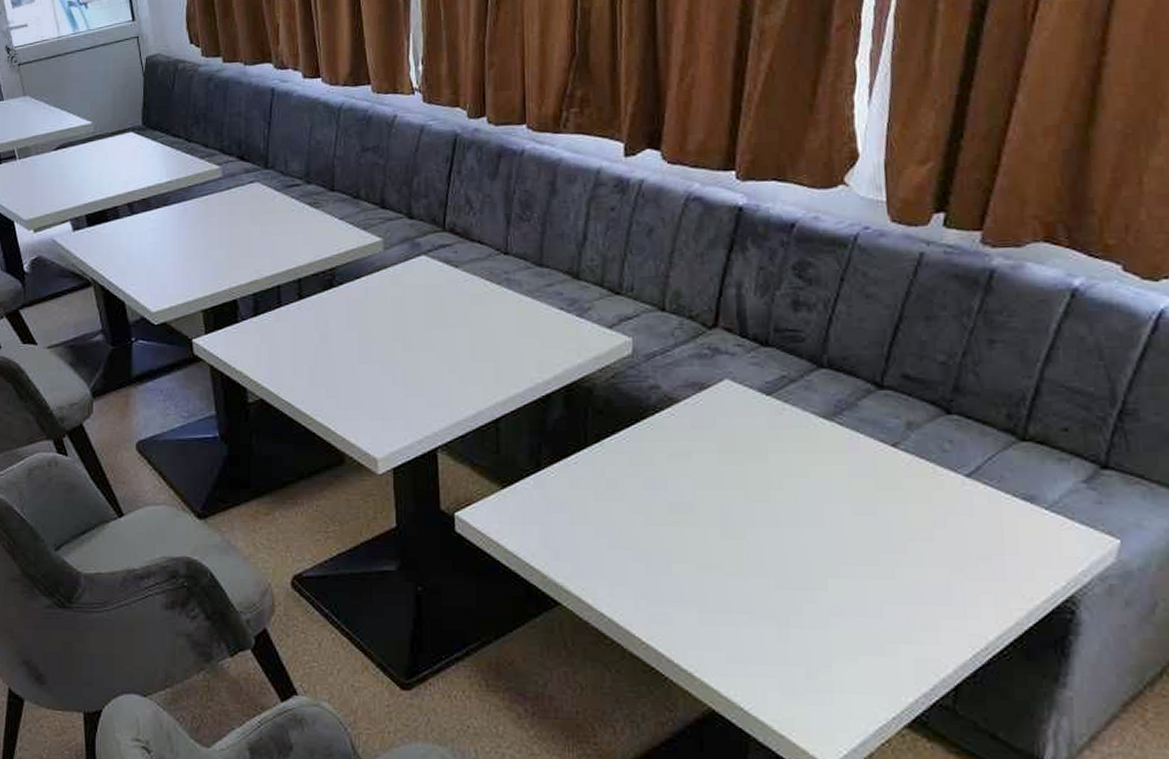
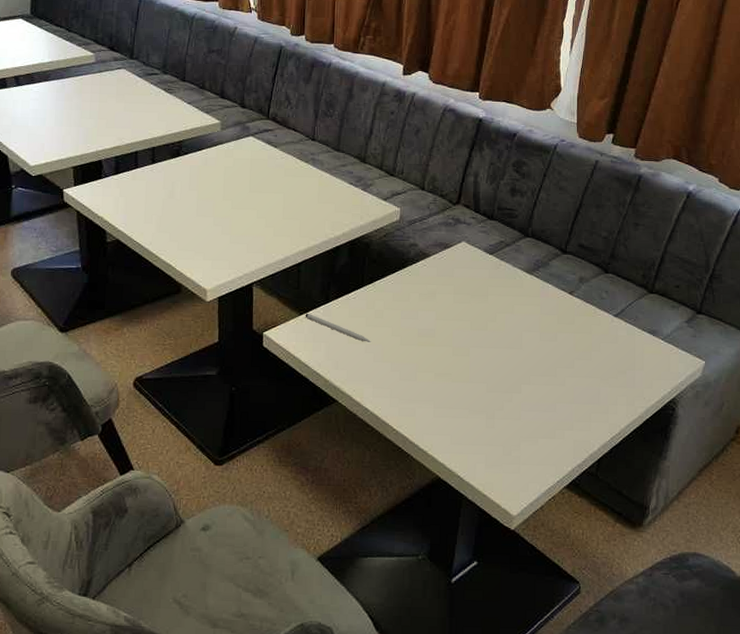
pen: none [509,485,604,523] -> present [305,313,372,342]

